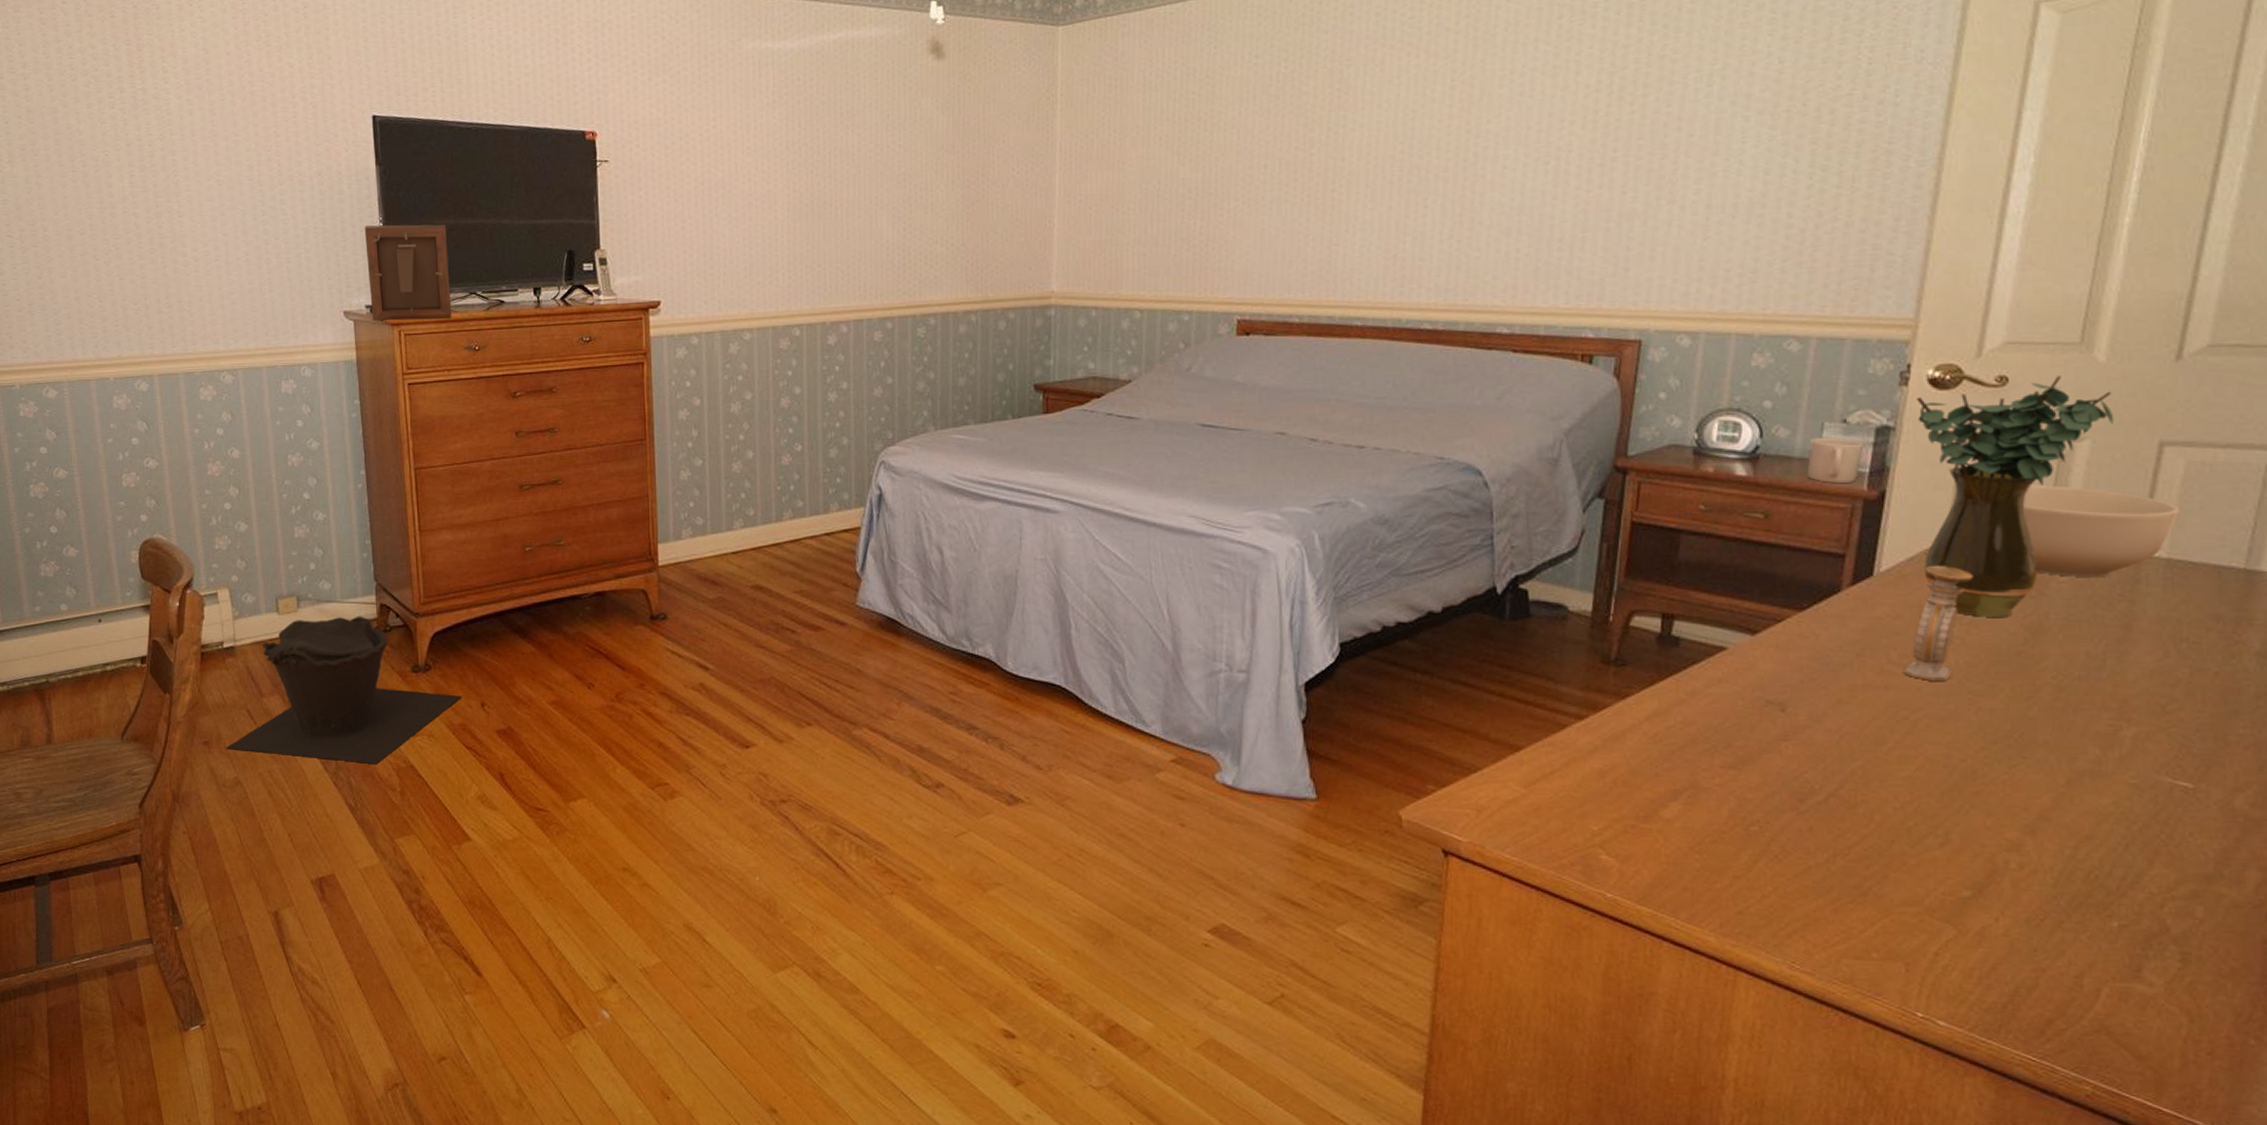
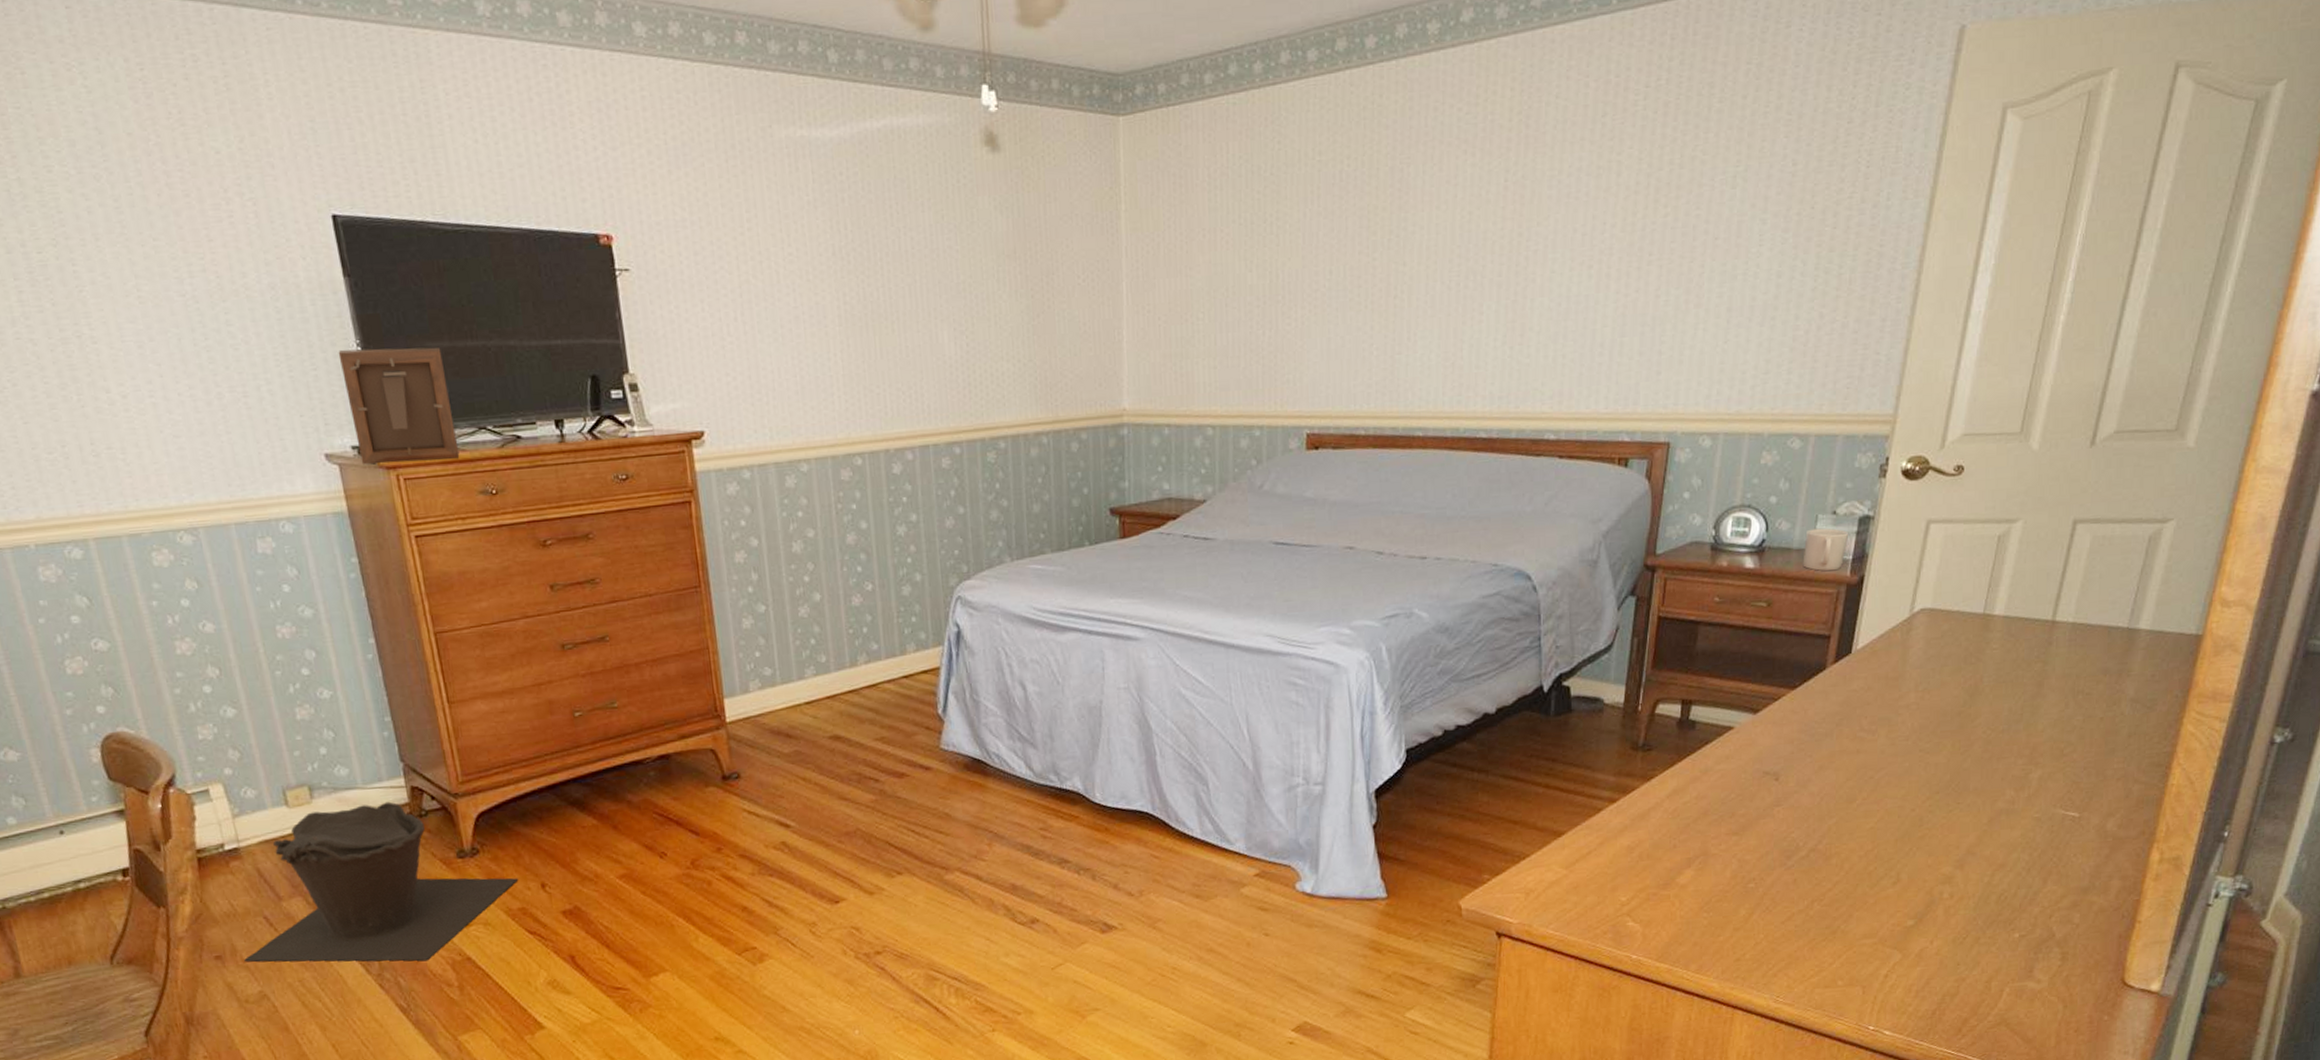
perfume bottle: present [1903,565,1972,682] -> none [1871,640,1928,744]
vase: present [1916,376,2115,617] -> none [1891,464,2042,684]
bowl: present [2023,484,2180,577] -> none [1969,563,2085,644]

